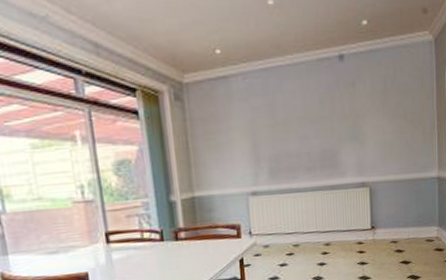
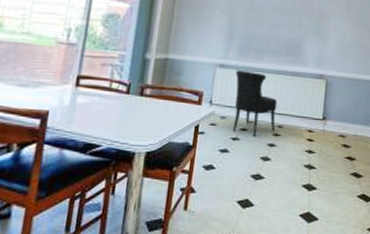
dining chair: none [270,193,322,260] -> present [232,70,278,138]

